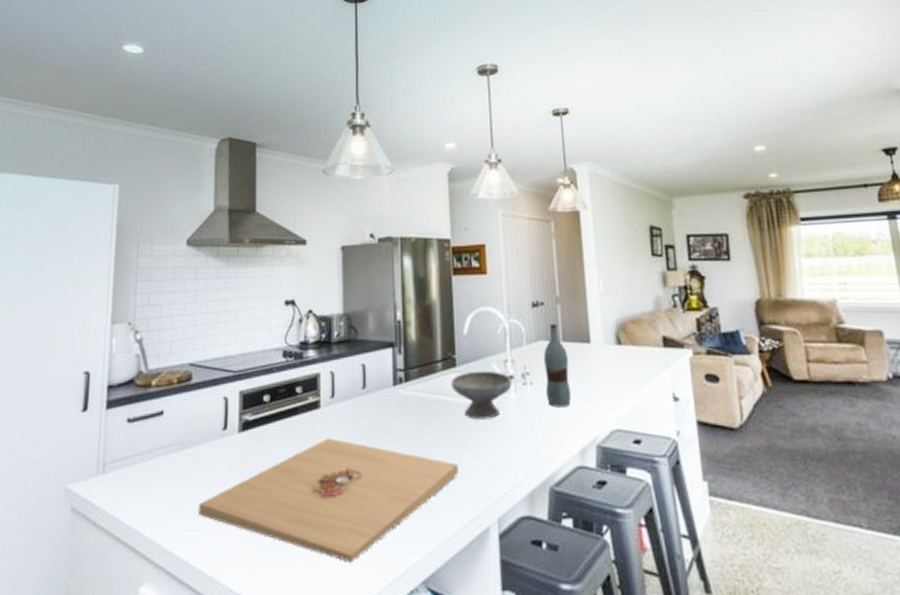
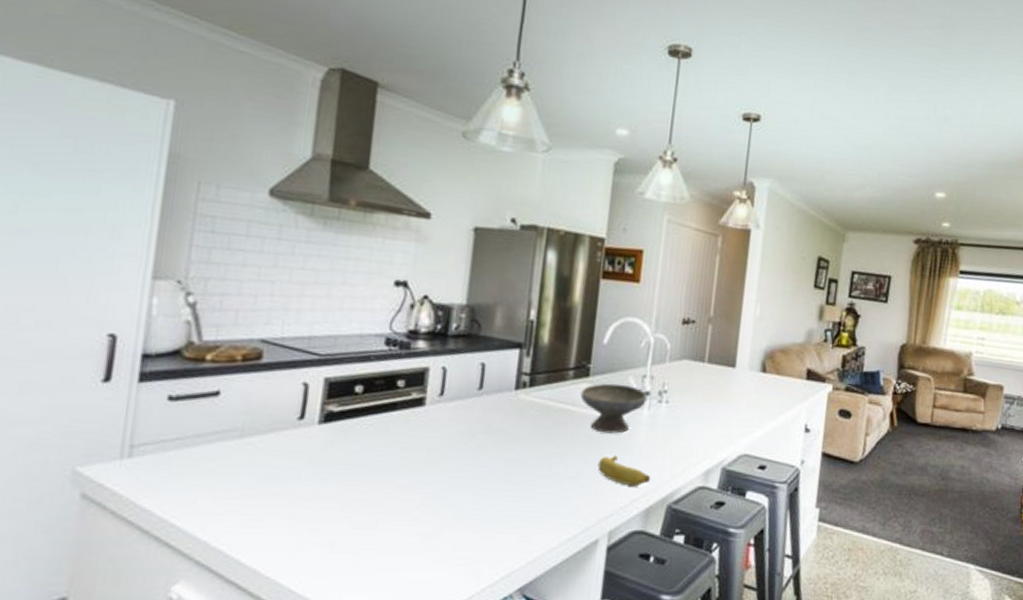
platter: present [199,438,459,563] -> none [258,438,575,568]
banana: none [477,440,529,471] -> present [597,454,651,487]
bottle: present [543,323,572,407] -> none [680,343,711,429]

